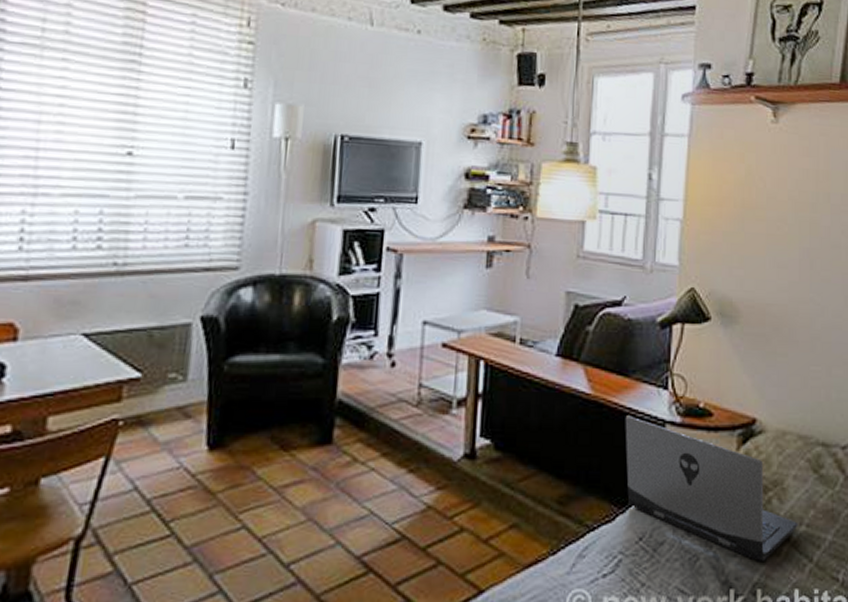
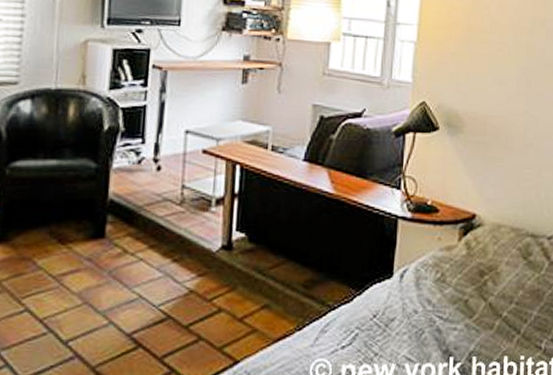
laptop: present [625,415,798,563] -> none [362,212,509,335]

